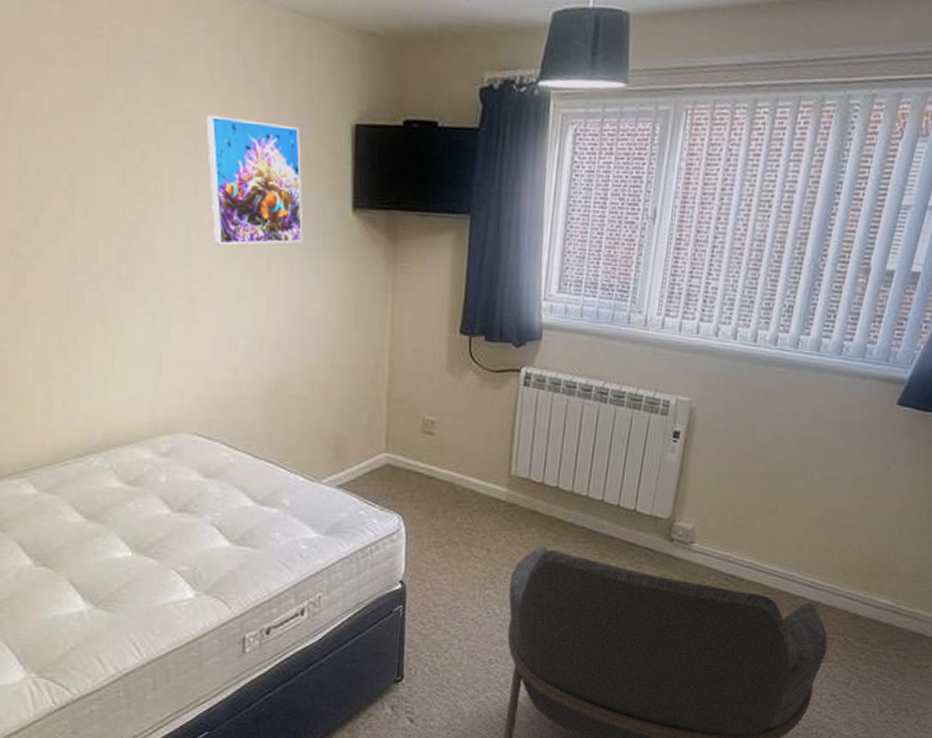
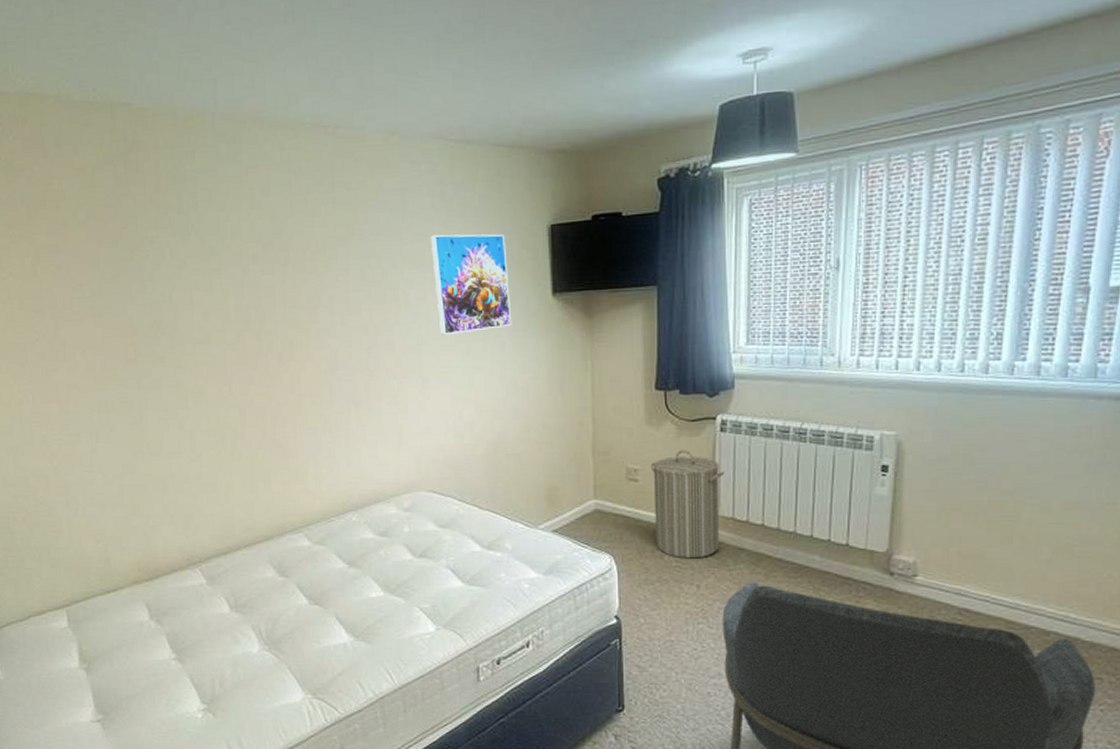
laundry hamper: none [448,403,525,521] -> present [650,450,725,559]

